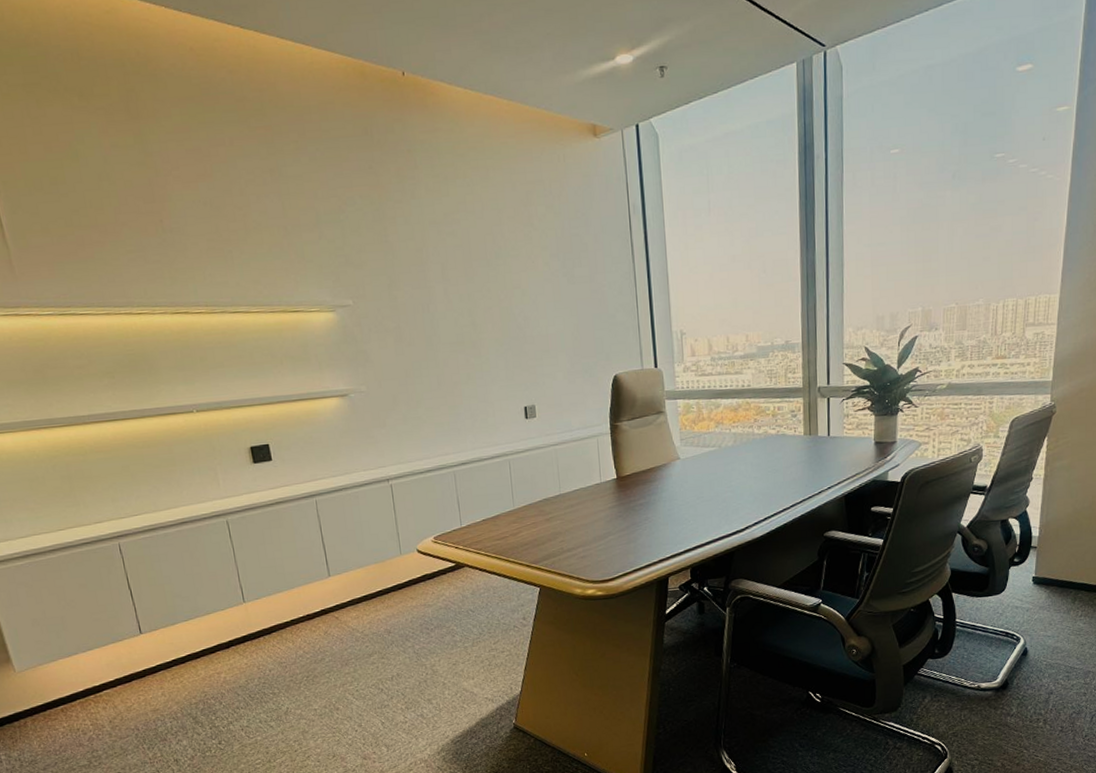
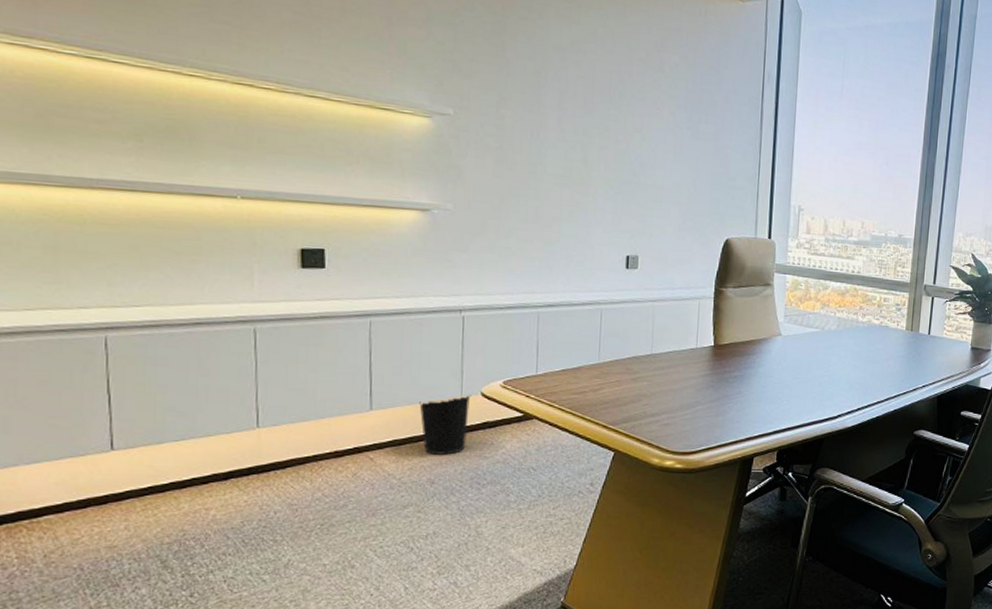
wastebasket: none [367,553,412,609] -> present [419,395,471,455]

